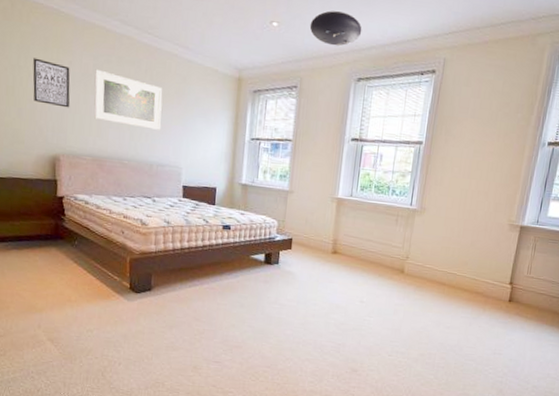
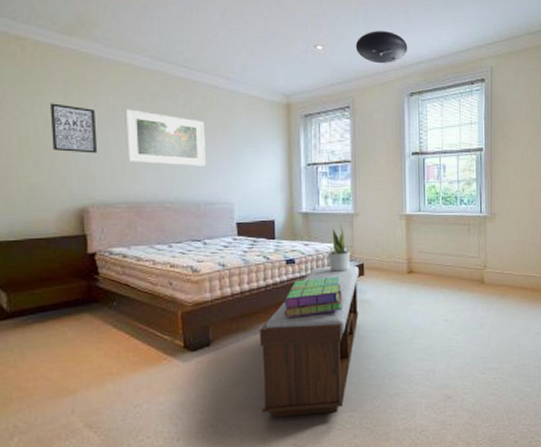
bench: none [189,235,288,365] -> present [260,265,360,417]
stack of books: none [216,245,270,278] -> present [284,275,343,318]
potted plant: none [260,201,281,243] -> present [328,226,350,272]

